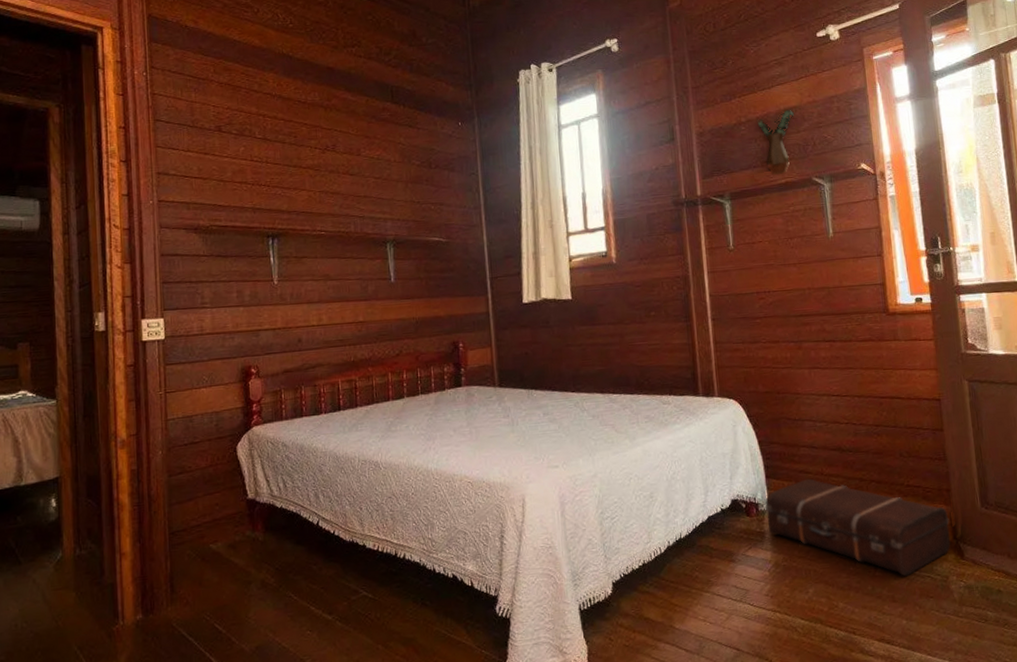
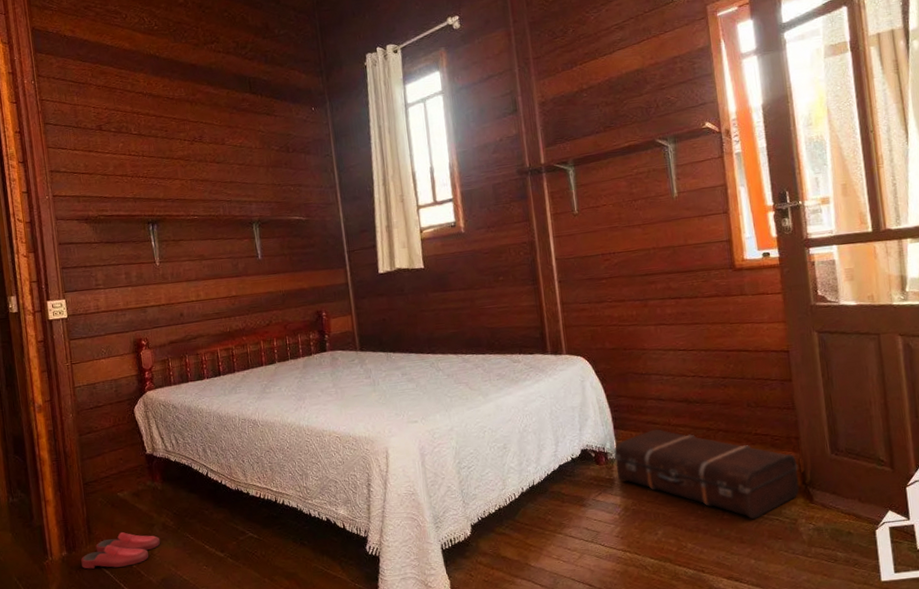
slippers: none [159,590,258,636] -> present [81,531,161,569]
vase: present [757,108,794,175] -> none [598,71,636,139]

